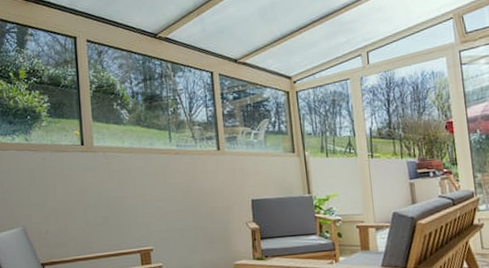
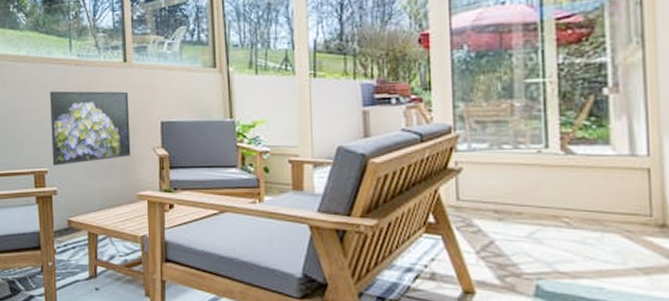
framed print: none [153,175,227,244] -> present [50,90,131,166]

